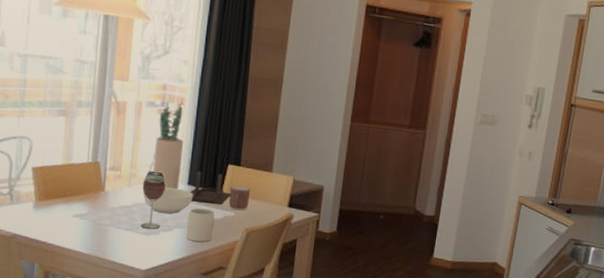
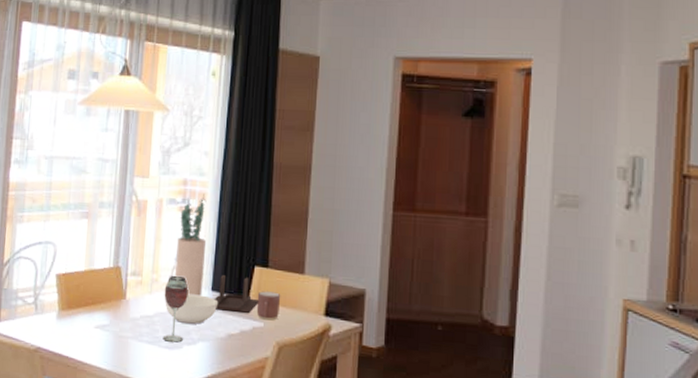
mug: present [186,208,215,242] -> none [211,317,242,358]

